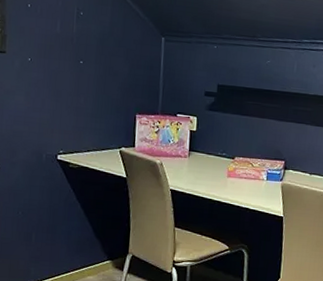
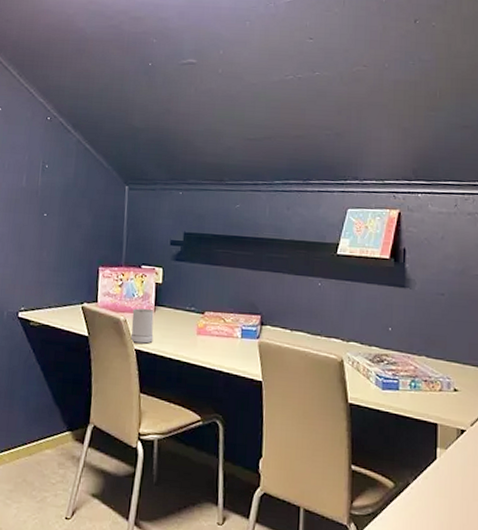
mug: none [166,153,188,185] -> present [130,308,154,344]

